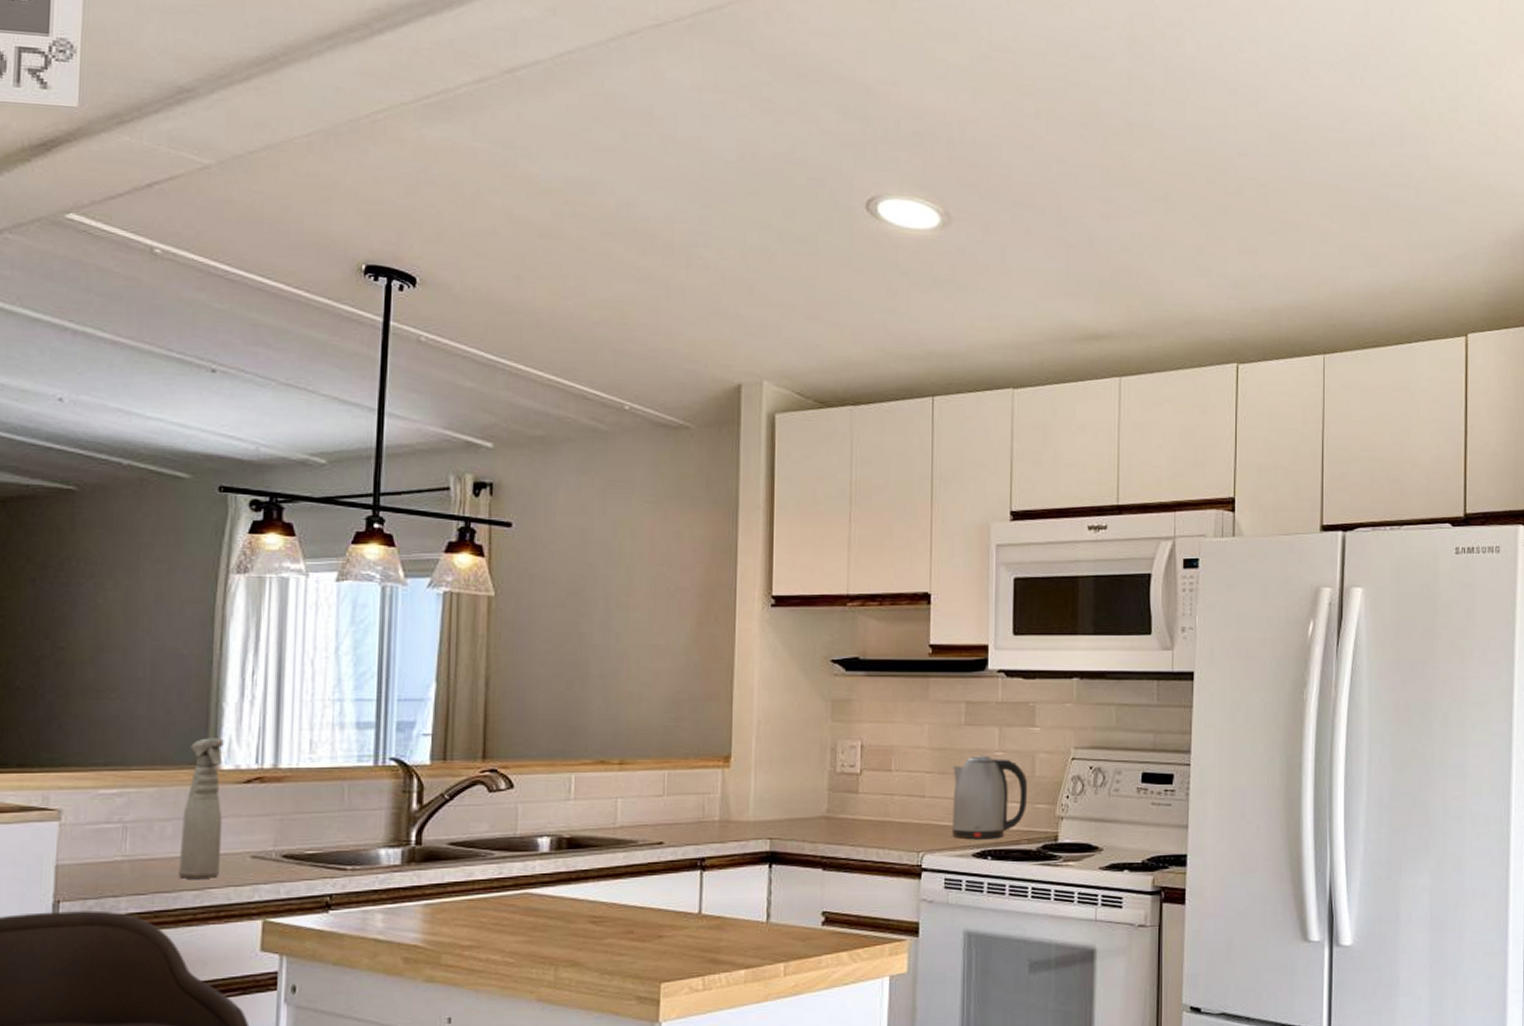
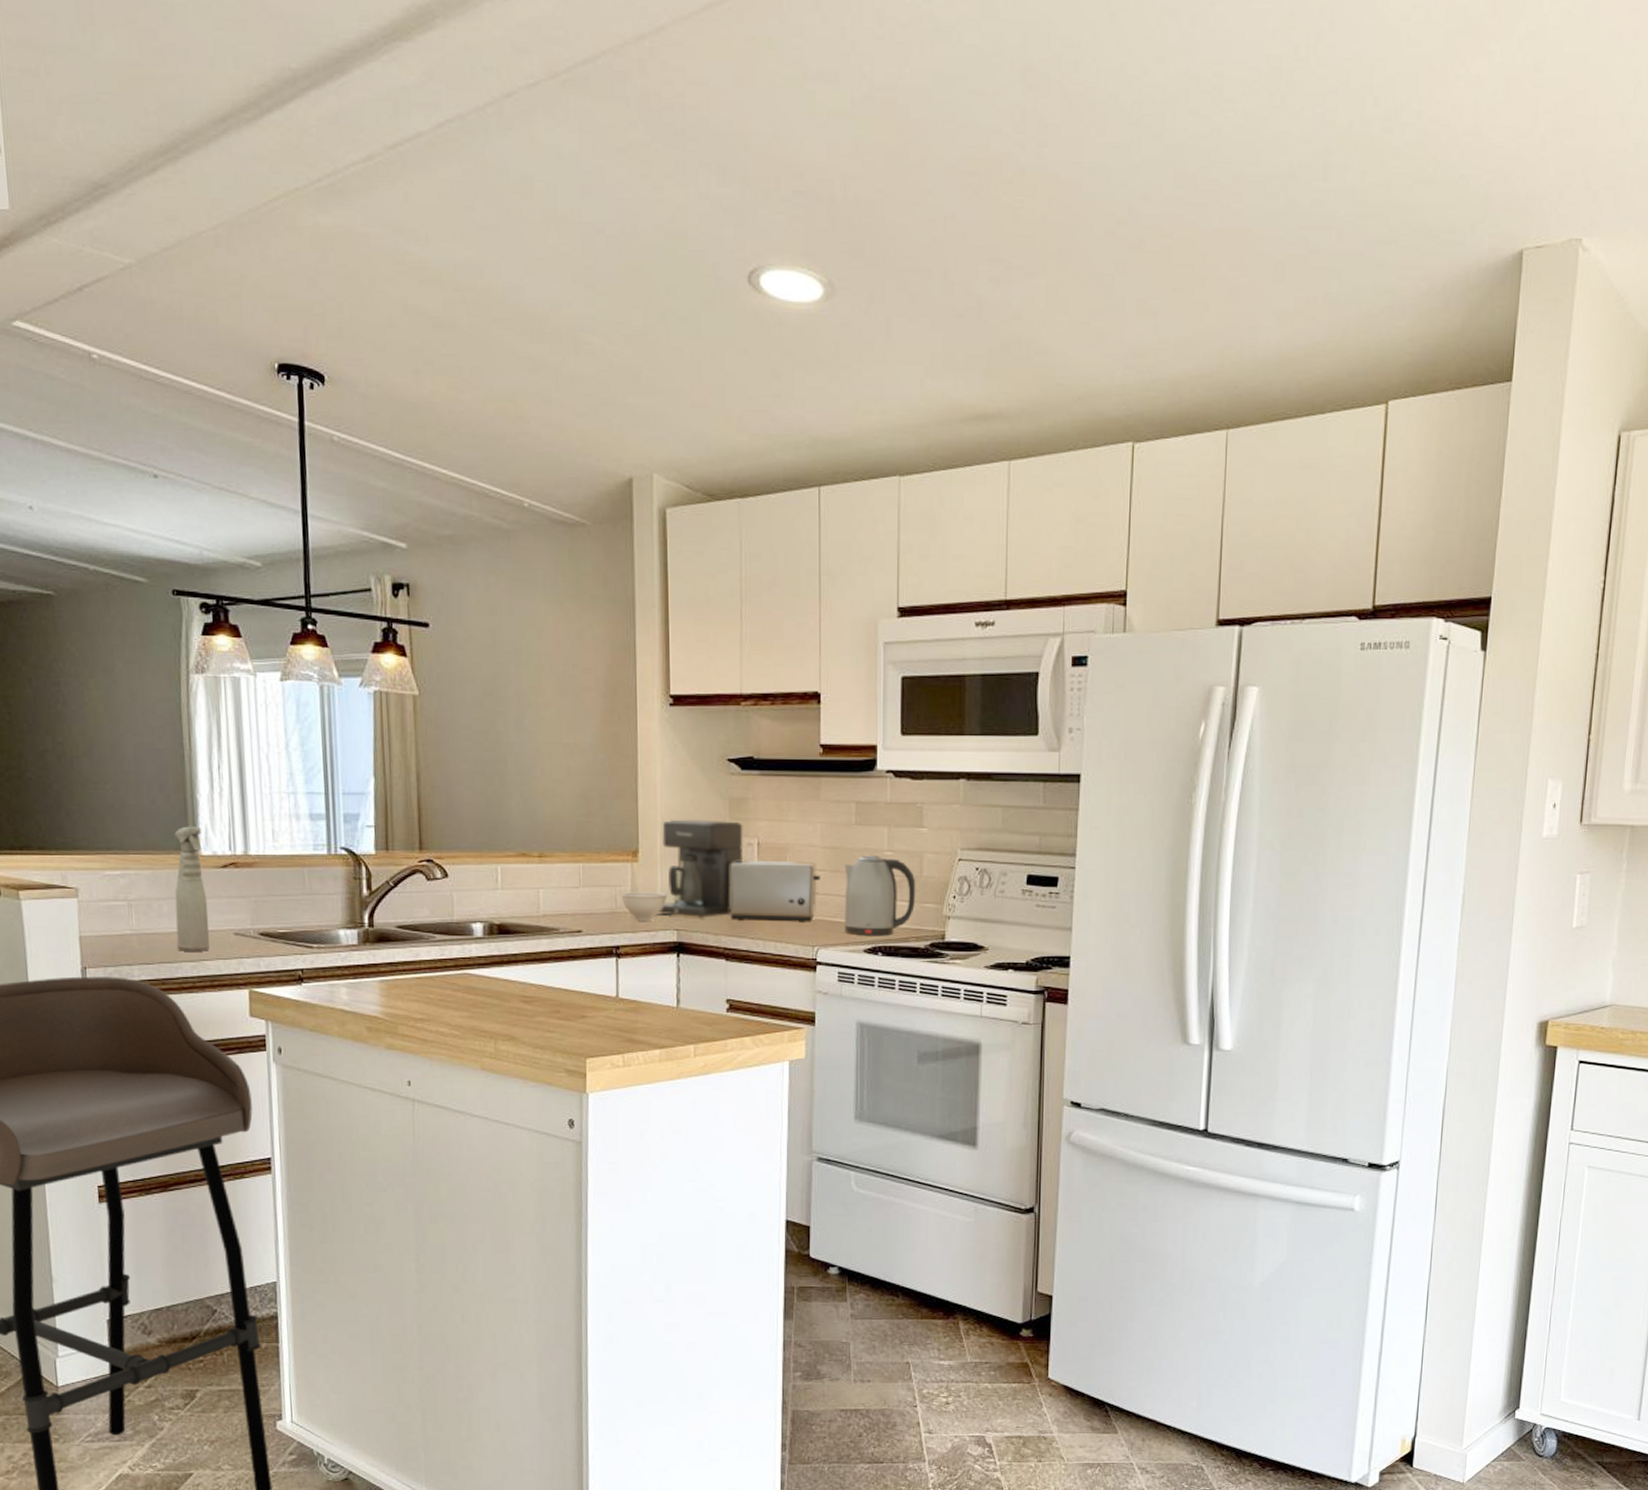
bowl: none [709,798,761,830] -> present [621,891,668,921]
coffee maker: none [750,722,846,825] -> present [658,819,744,918]
toaster: none [828,763,928,828] -> present [729,859,821,922]

